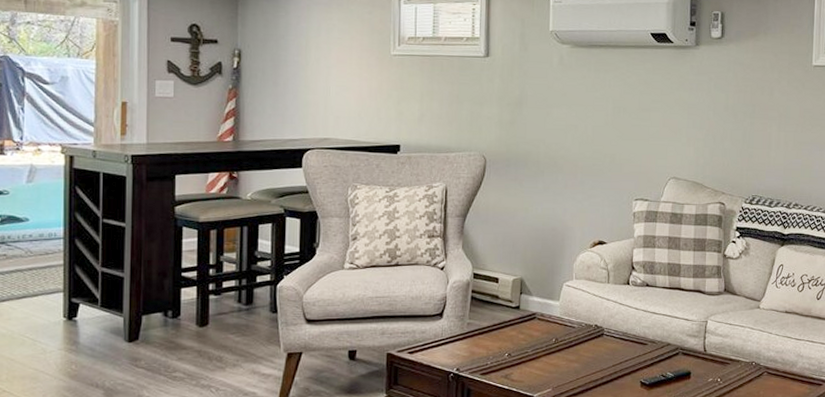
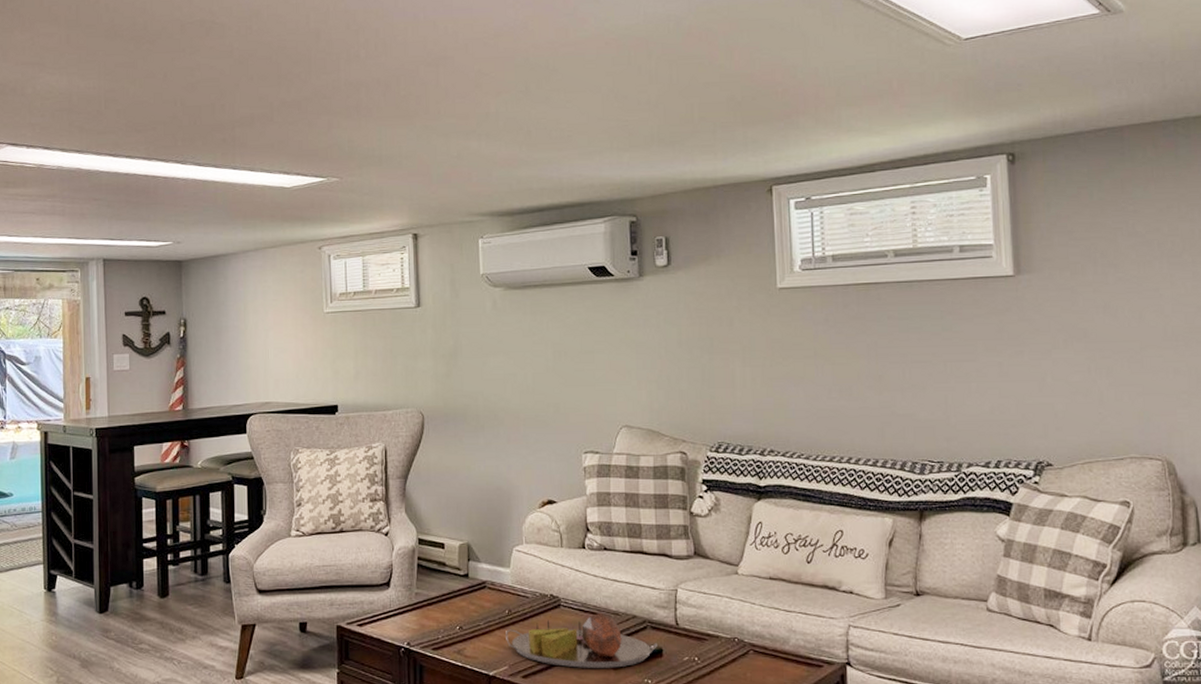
serving tray: none [551,340,687,389] -> present [506,612,657,668]

